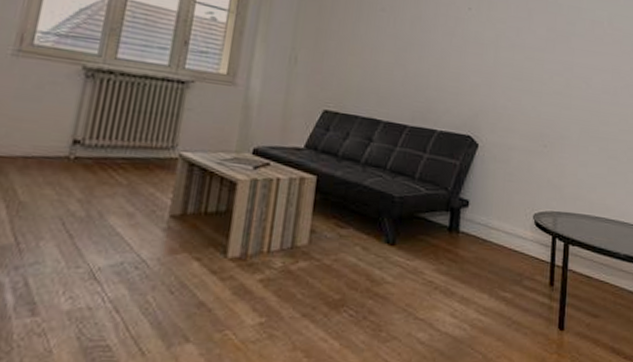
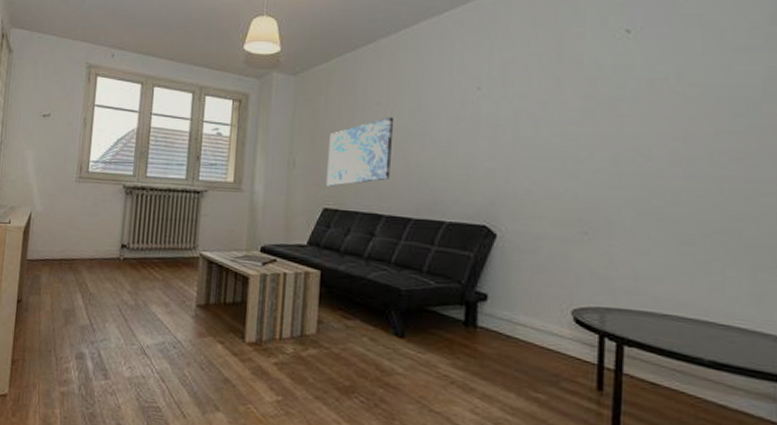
wall art: none [328,23,396,88] -> present [327,116,393,186]

